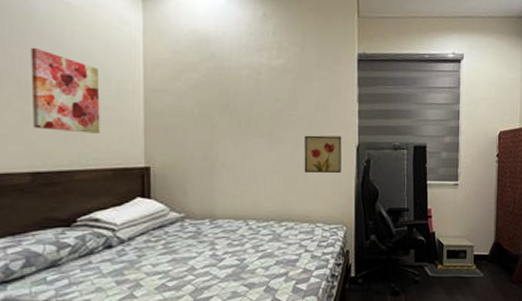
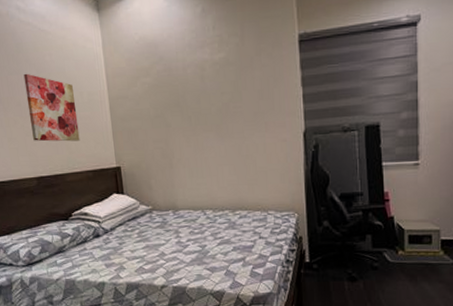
wall art: present [304,135,342,174] -> none [250,123,289,163]

